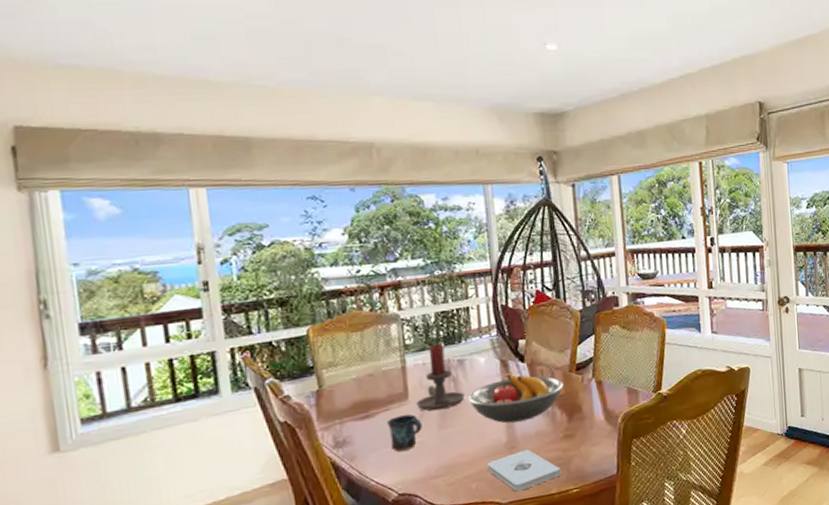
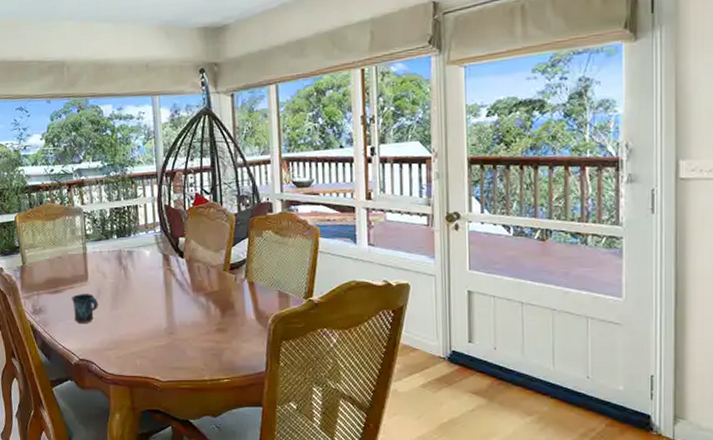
candle holder: present [416,343,465,411] -> none [94,235,132,292]
fruit bowl: present [468,375,564,423] -> none [135,268,218,311]
notepad: present [487,449,562,492] -> none [149,337,214,373]

